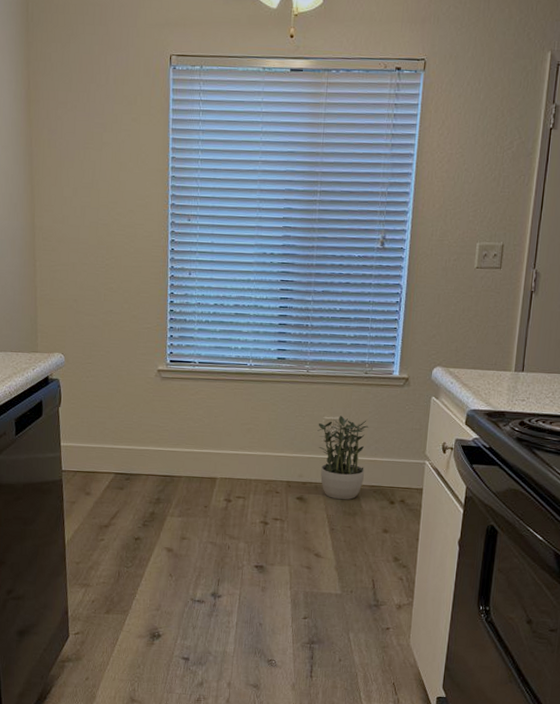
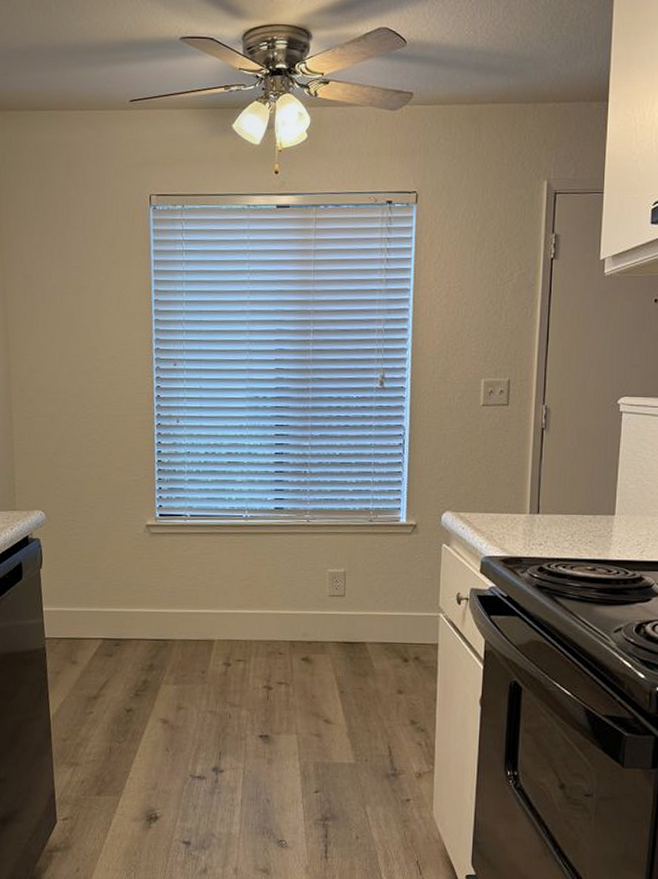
potted plant: present [317,416,369,500] -> none [321,568,377,660]

